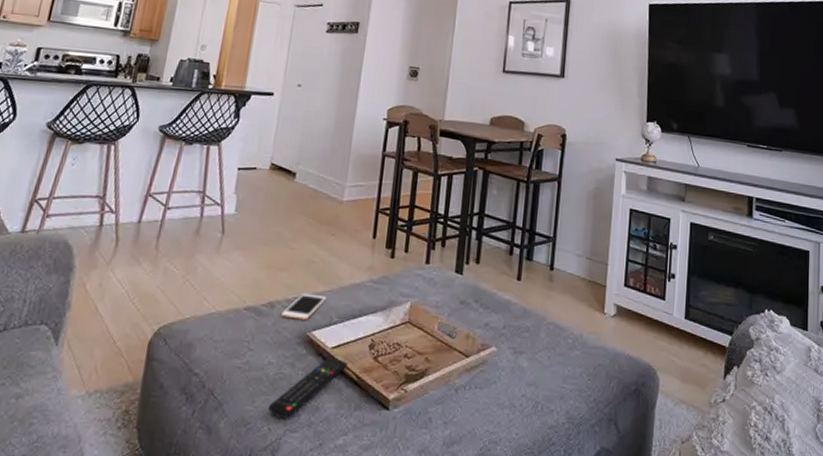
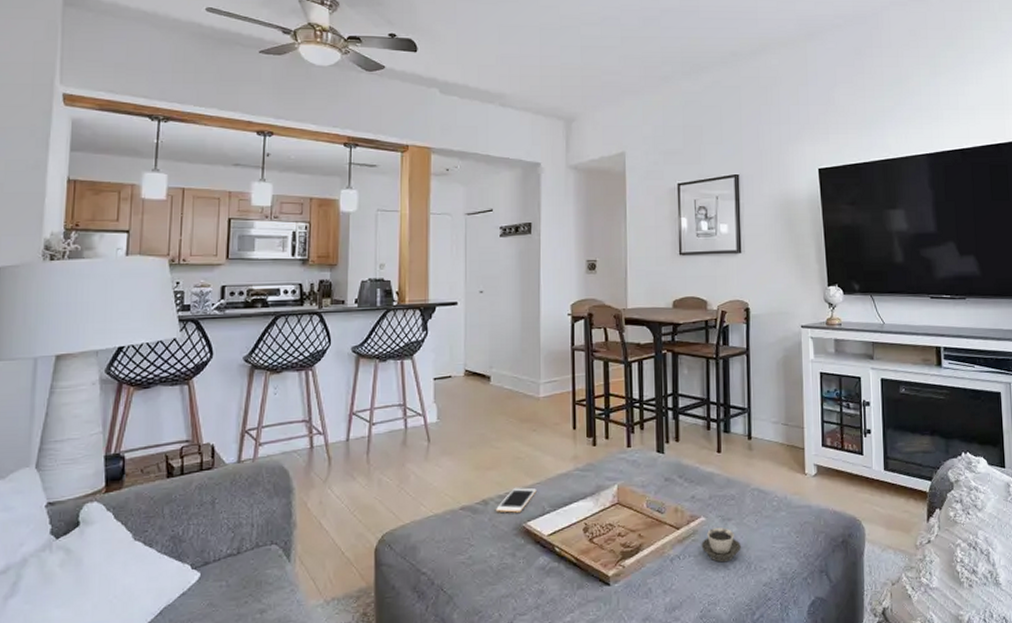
remote control: present [268,357,348,419] -> none [497,543,565,604]
cup: none [489,360,530,399] -> present [701,528,741,563]

